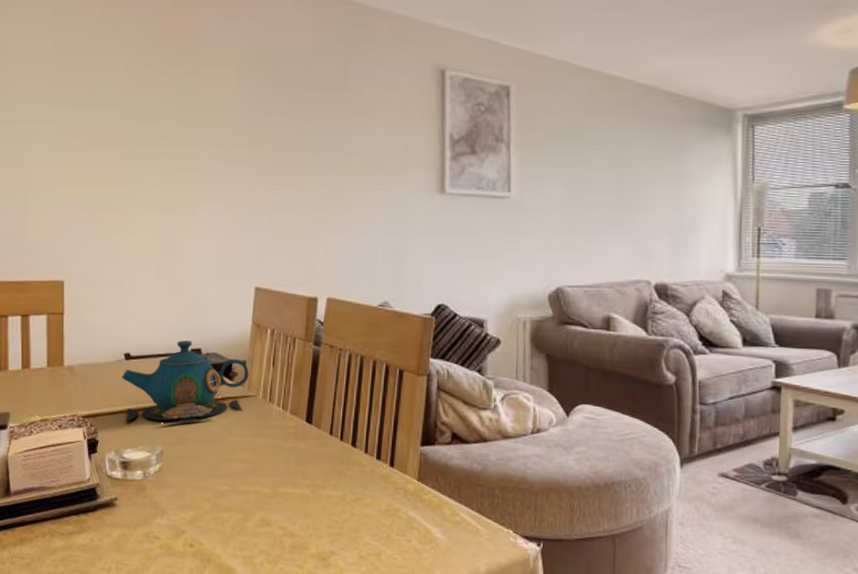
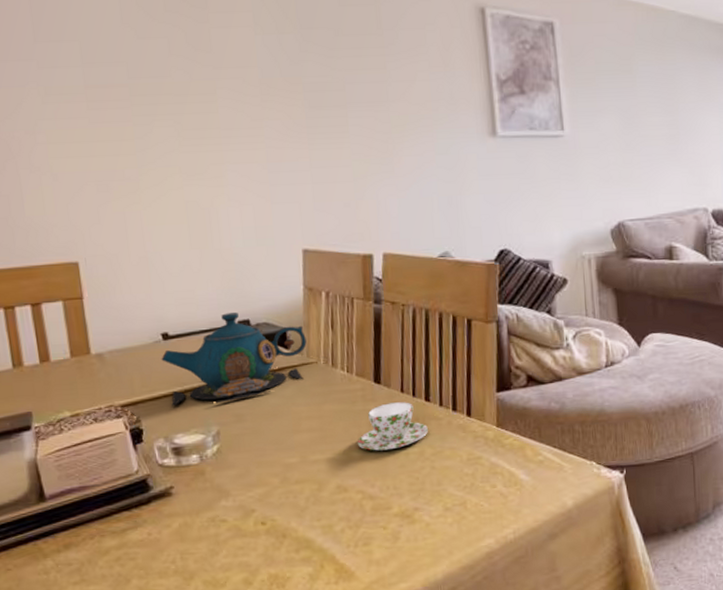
teacup: none [284,443,352,491] -> present [357,402,429,451]

